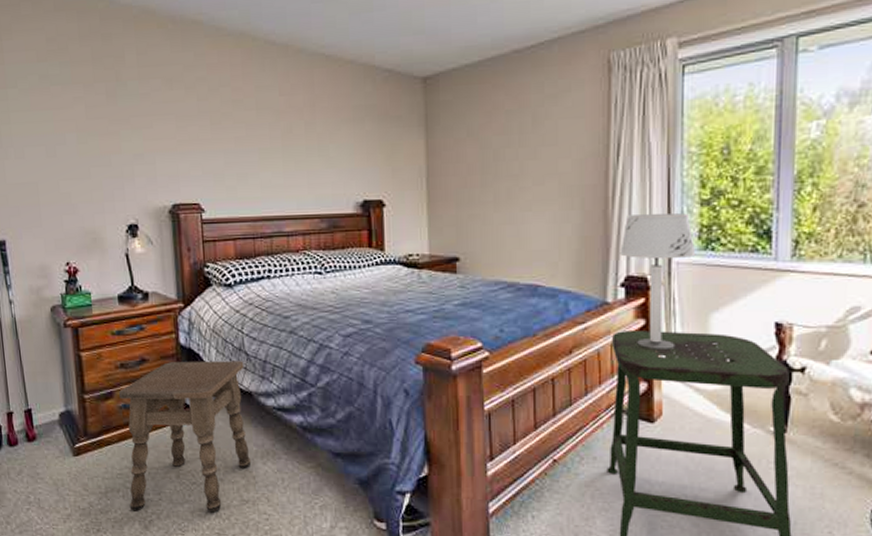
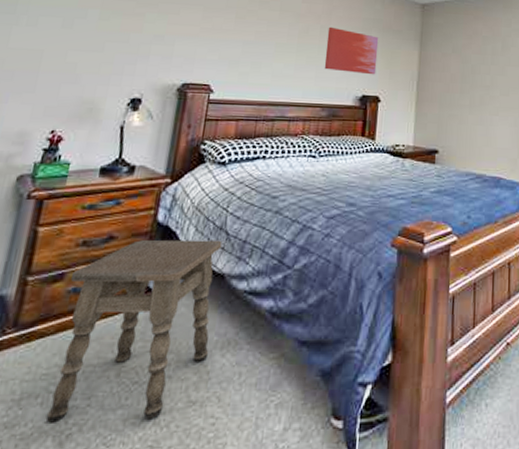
wall art: none [313,121,376,176] -> present [324,26,379,75]

